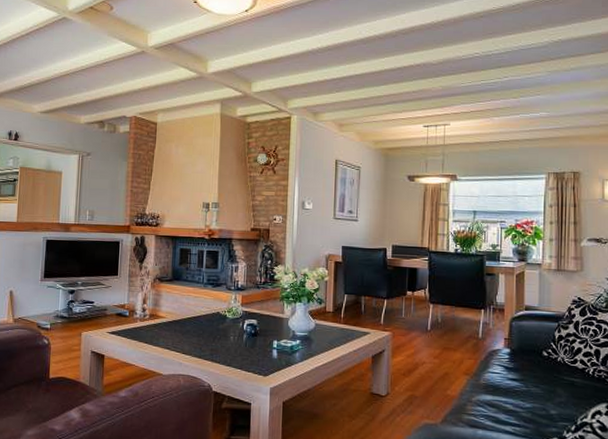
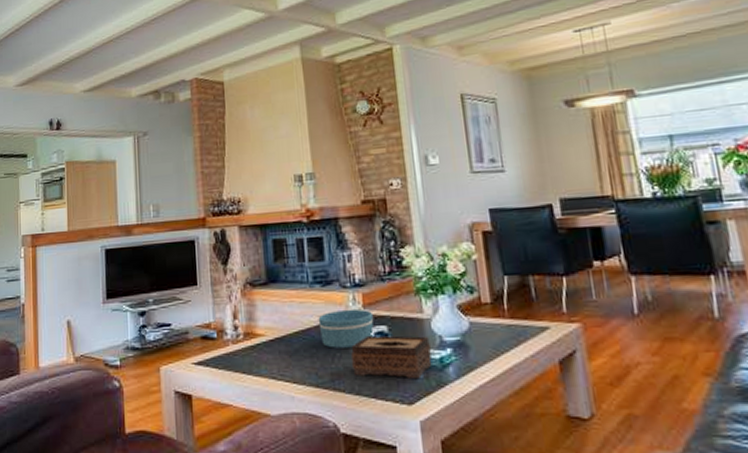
bowl: none [207,305,248,333] -> present [318,308,374,348]
tissue box: none [227,325,286,358] -> present [351,335,432,378]

